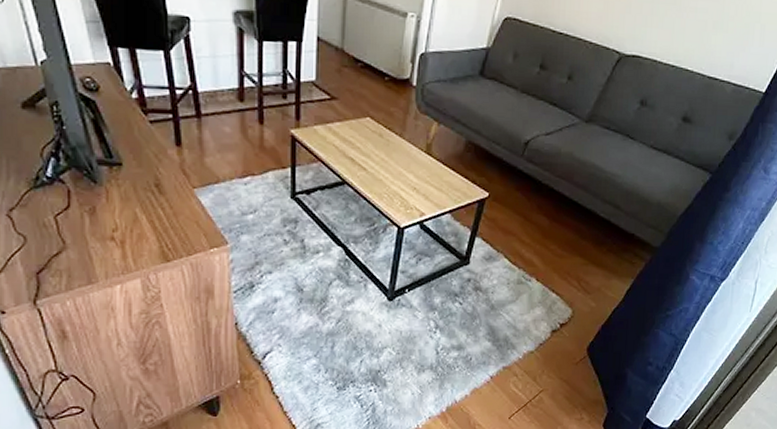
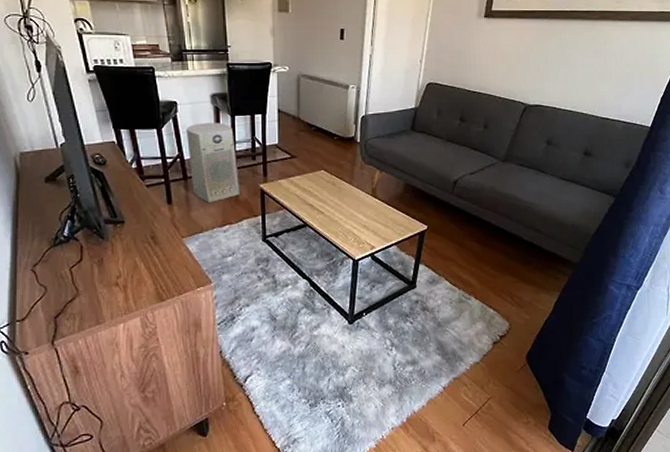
air purifier: none [200,47,267,148] -> present [185,122,241,203]

